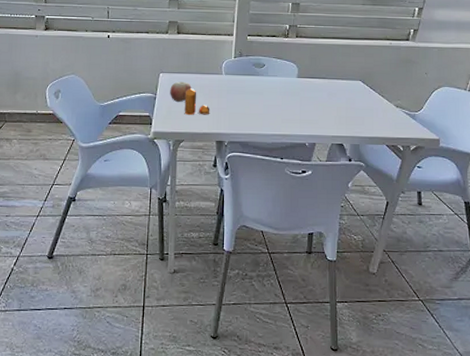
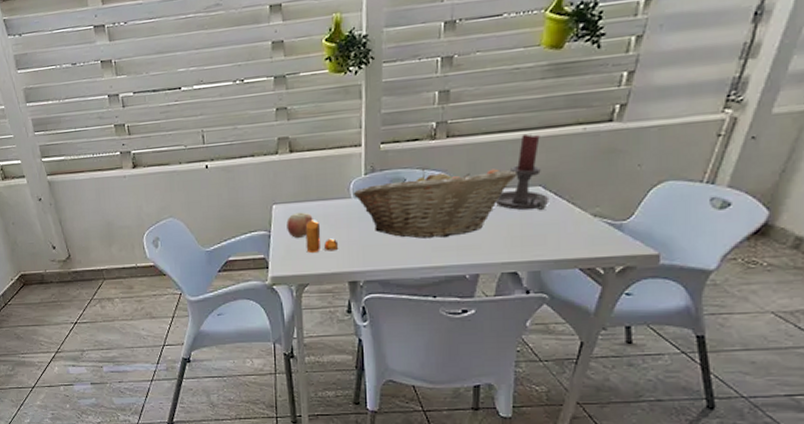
fruit basket: none [224,58,345,112] -> present [353,168,517,239]
candle holder: none [329,41,367,99] -> present [495,133,550,211]

